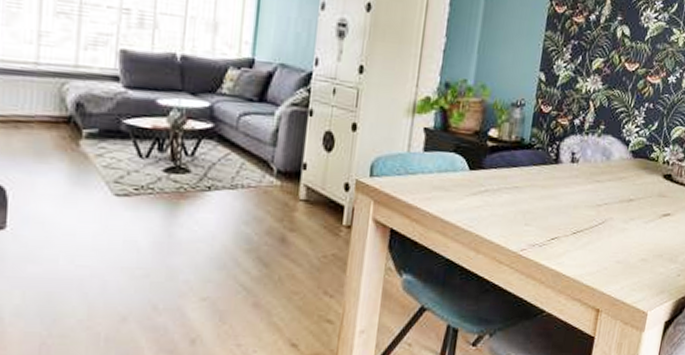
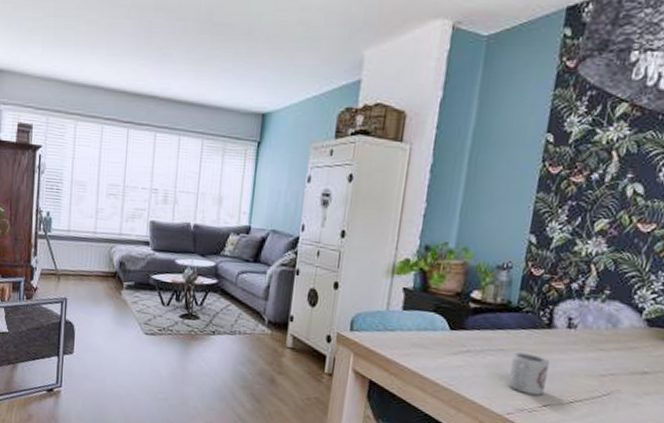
cup: none [522,189,557,229] -> present [508,352,549,396]

